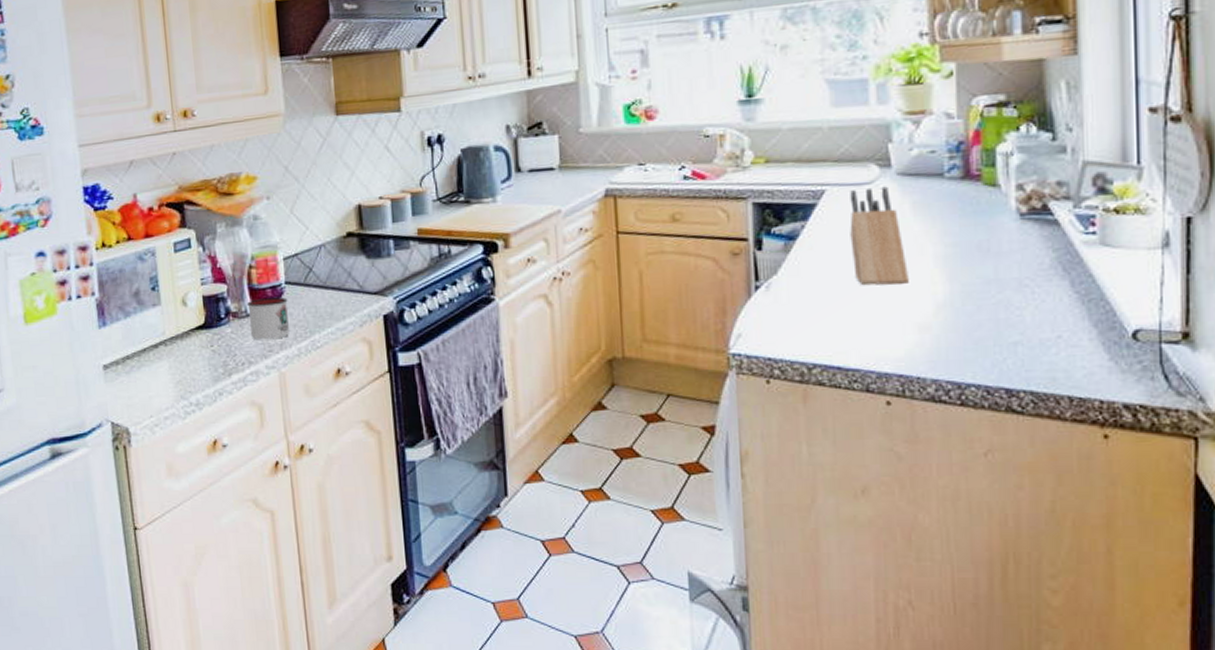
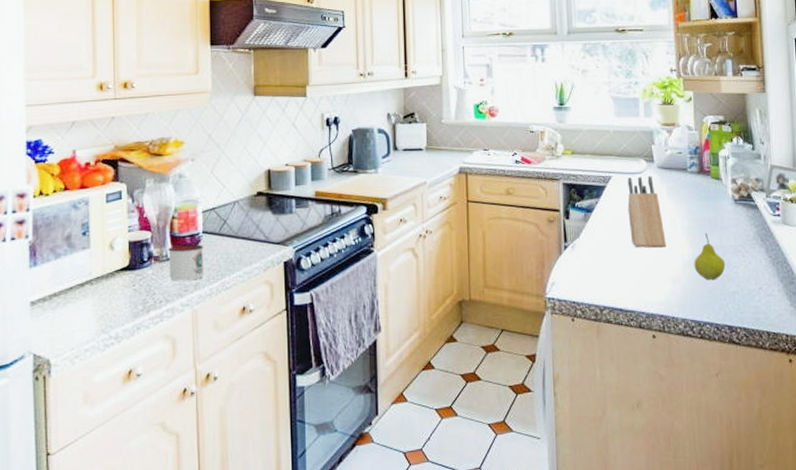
fruit: none [952,261,1003,327] -> present [694,233,726,280]

